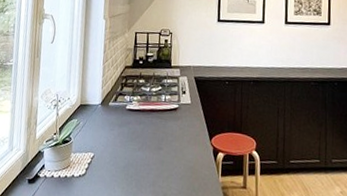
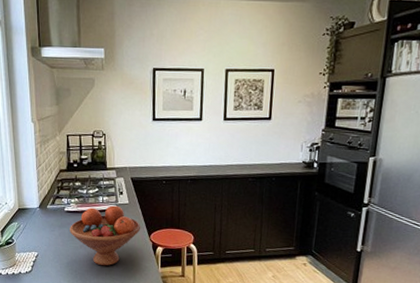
fruit bowl: none [129,105,203,173] -> present [70,205,141,266]

